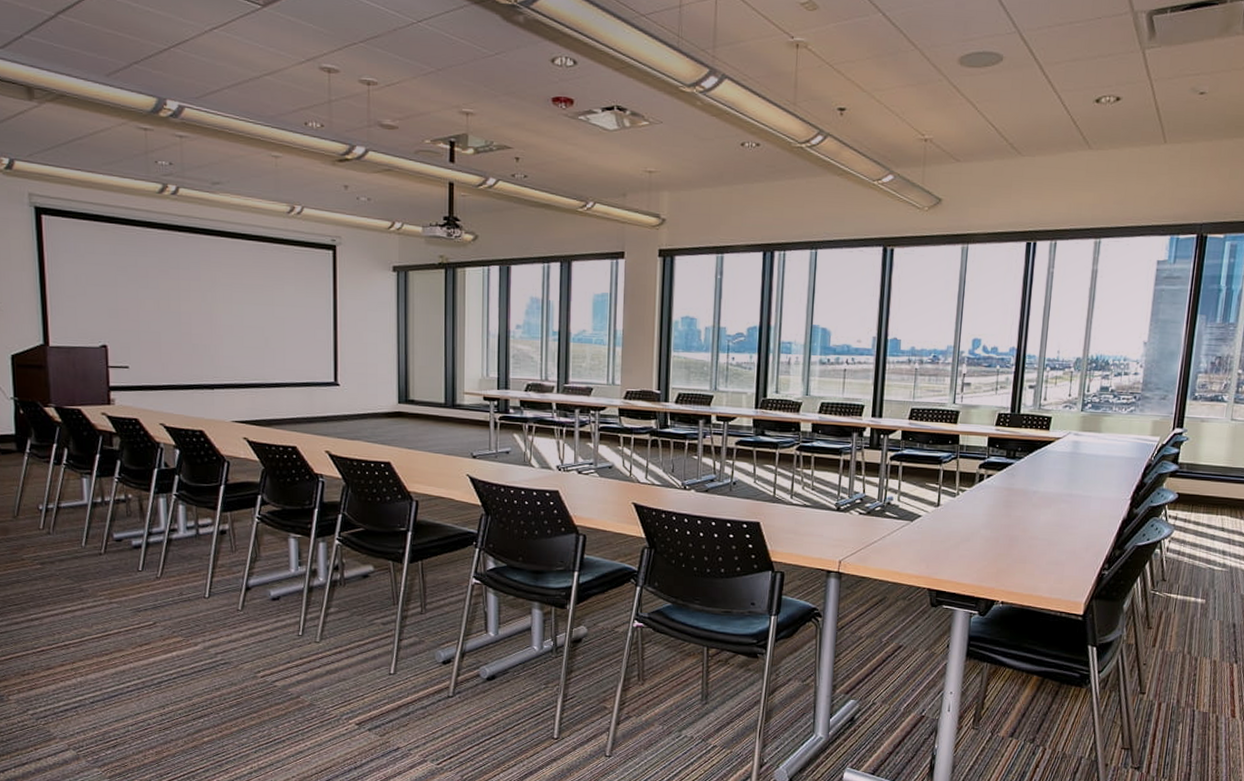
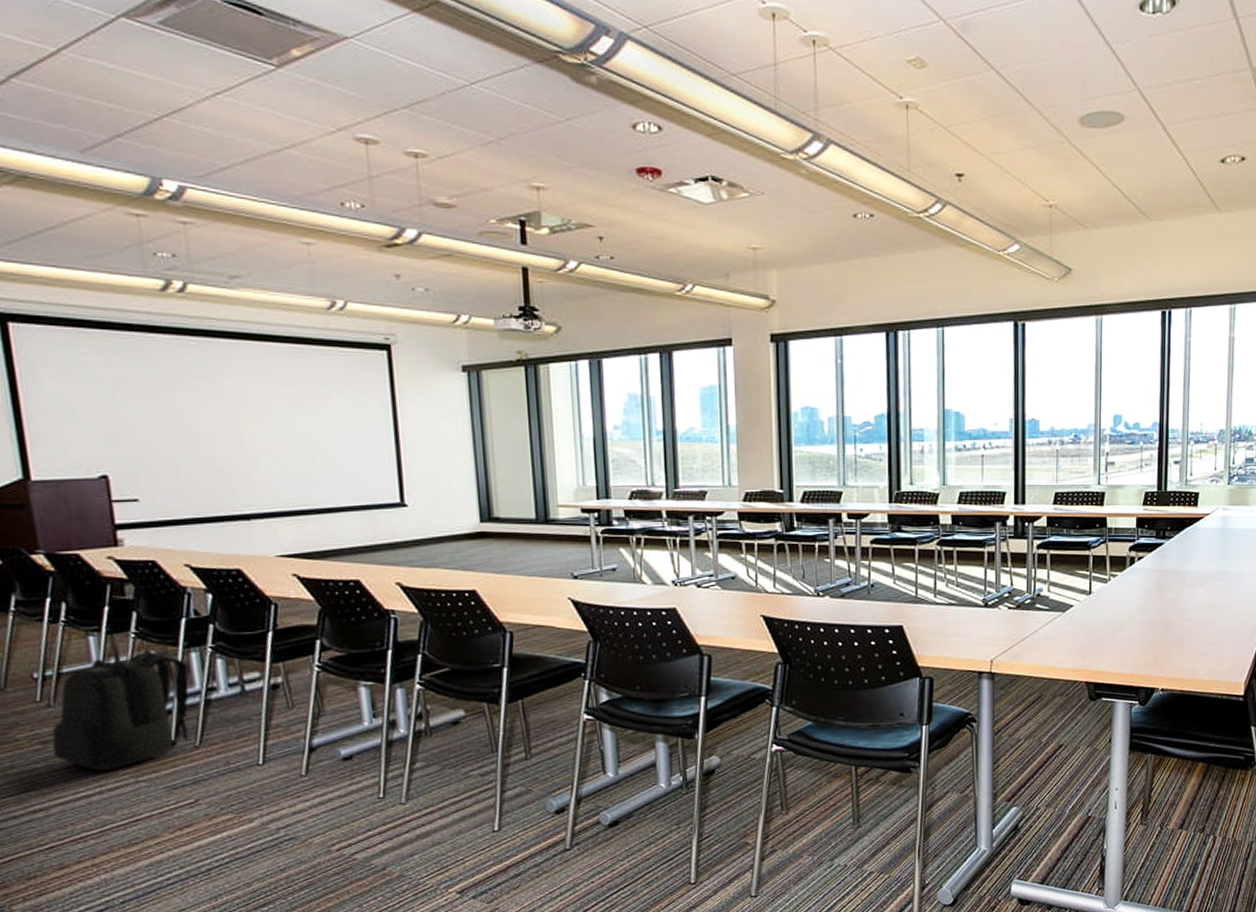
backpack: none [49,494,156,592] -> present [52,651,189,772]

